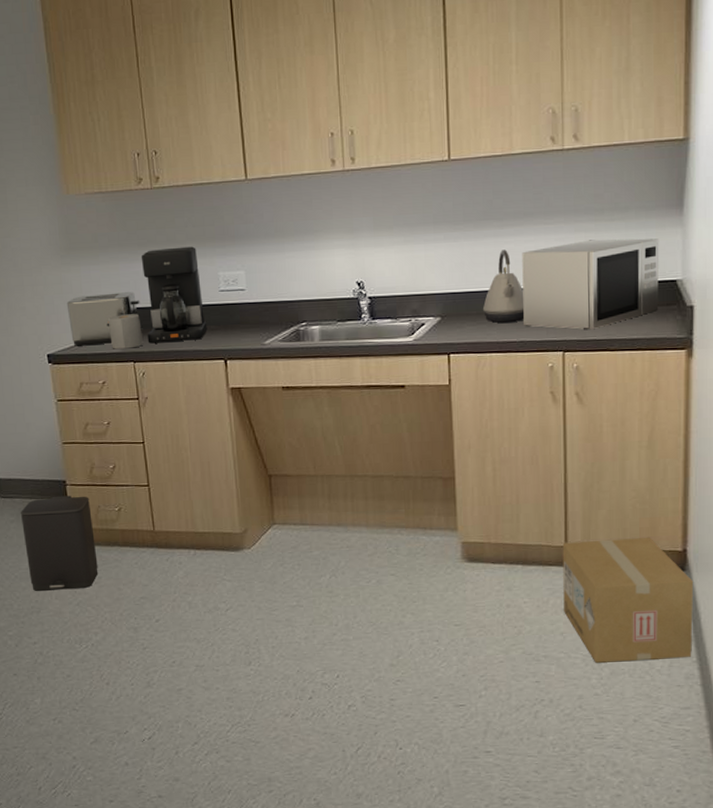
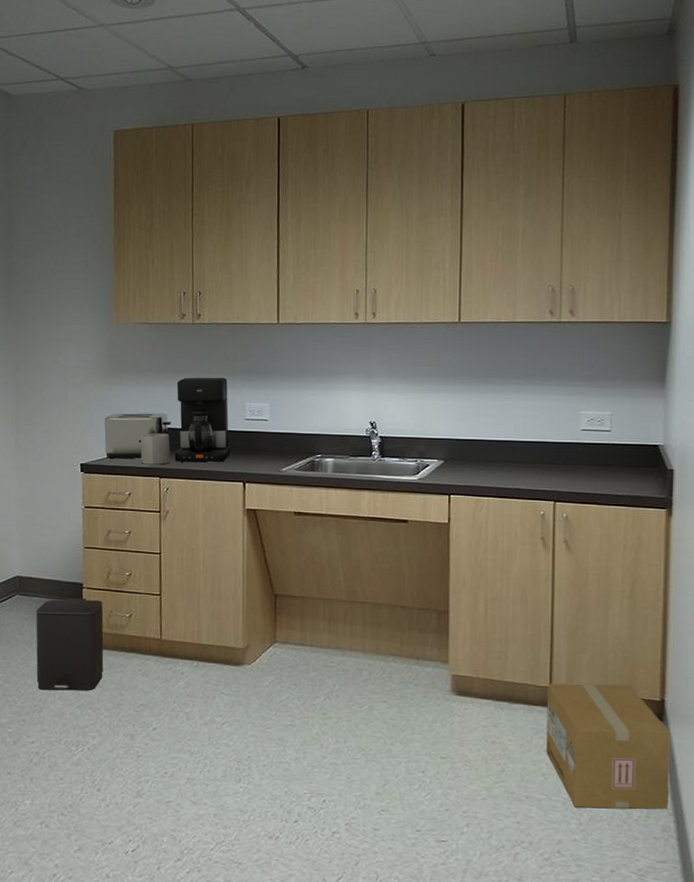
kettle: present [482,250,525,323] -> none [482,405,521,470]
microwave: present [522,238,659,330] -> none [519,402,644,484]

